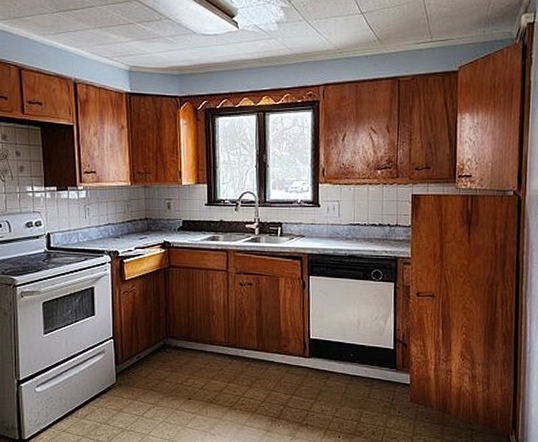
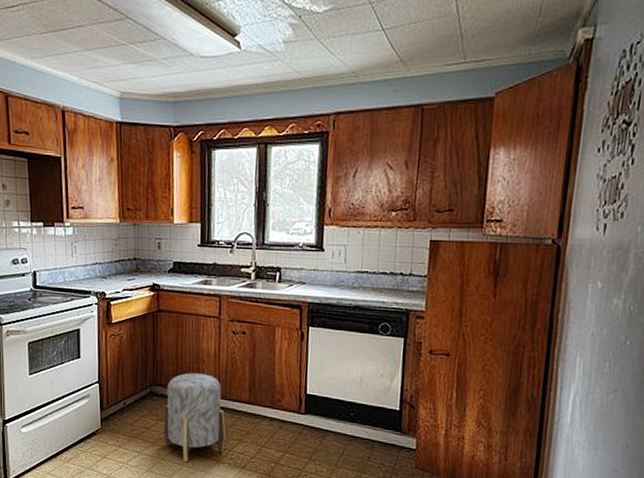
stool: none [177,324,237,411] -> present [163,373,226,463]

